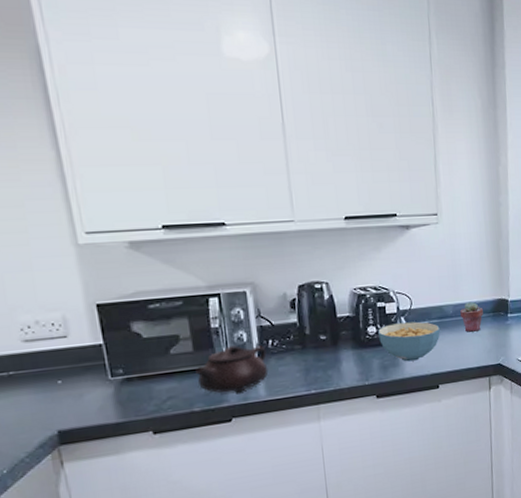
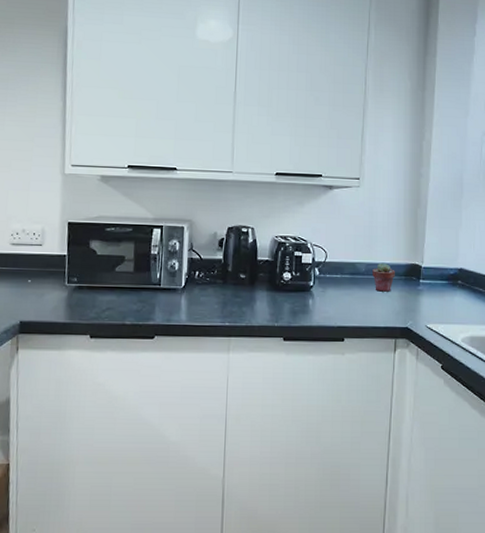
teapot: present [195,345,269,393] -> none [132,272,193,314]
cereal bowl: present [378,321,440,362] -> none [293,273,351,311]

